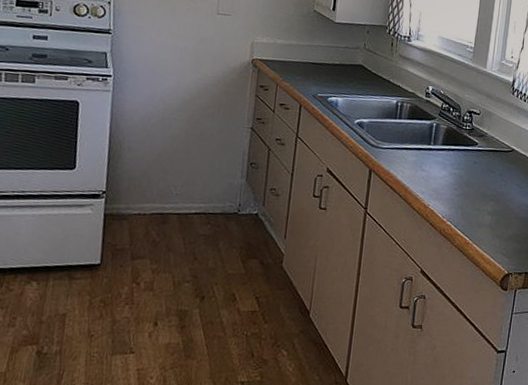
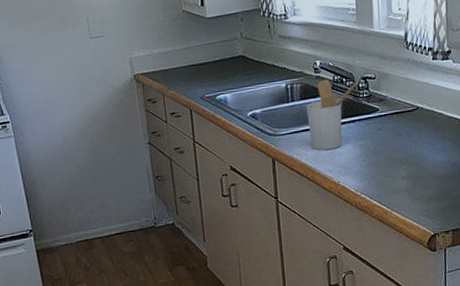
utensil holder: none [409,104,464,173] -> present [306,79,358,151]

